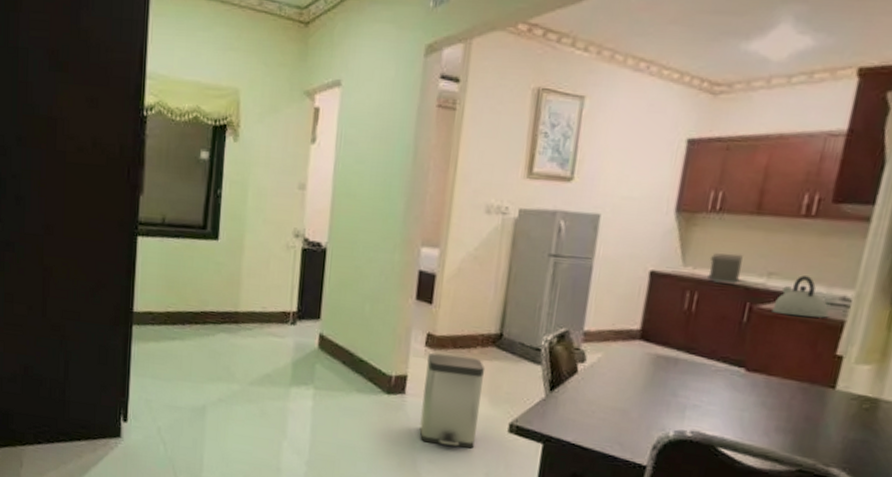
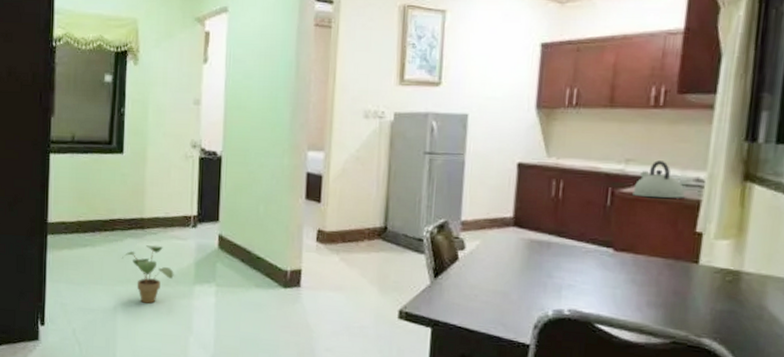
potted plant: none [212,341,269,405] -> present [121,245,174,305]
pedal bin: present [419,353,486,449] -> none [316,247,373,336]
microwave: present [707,253,743,284] -> none [571,143,601,171]

